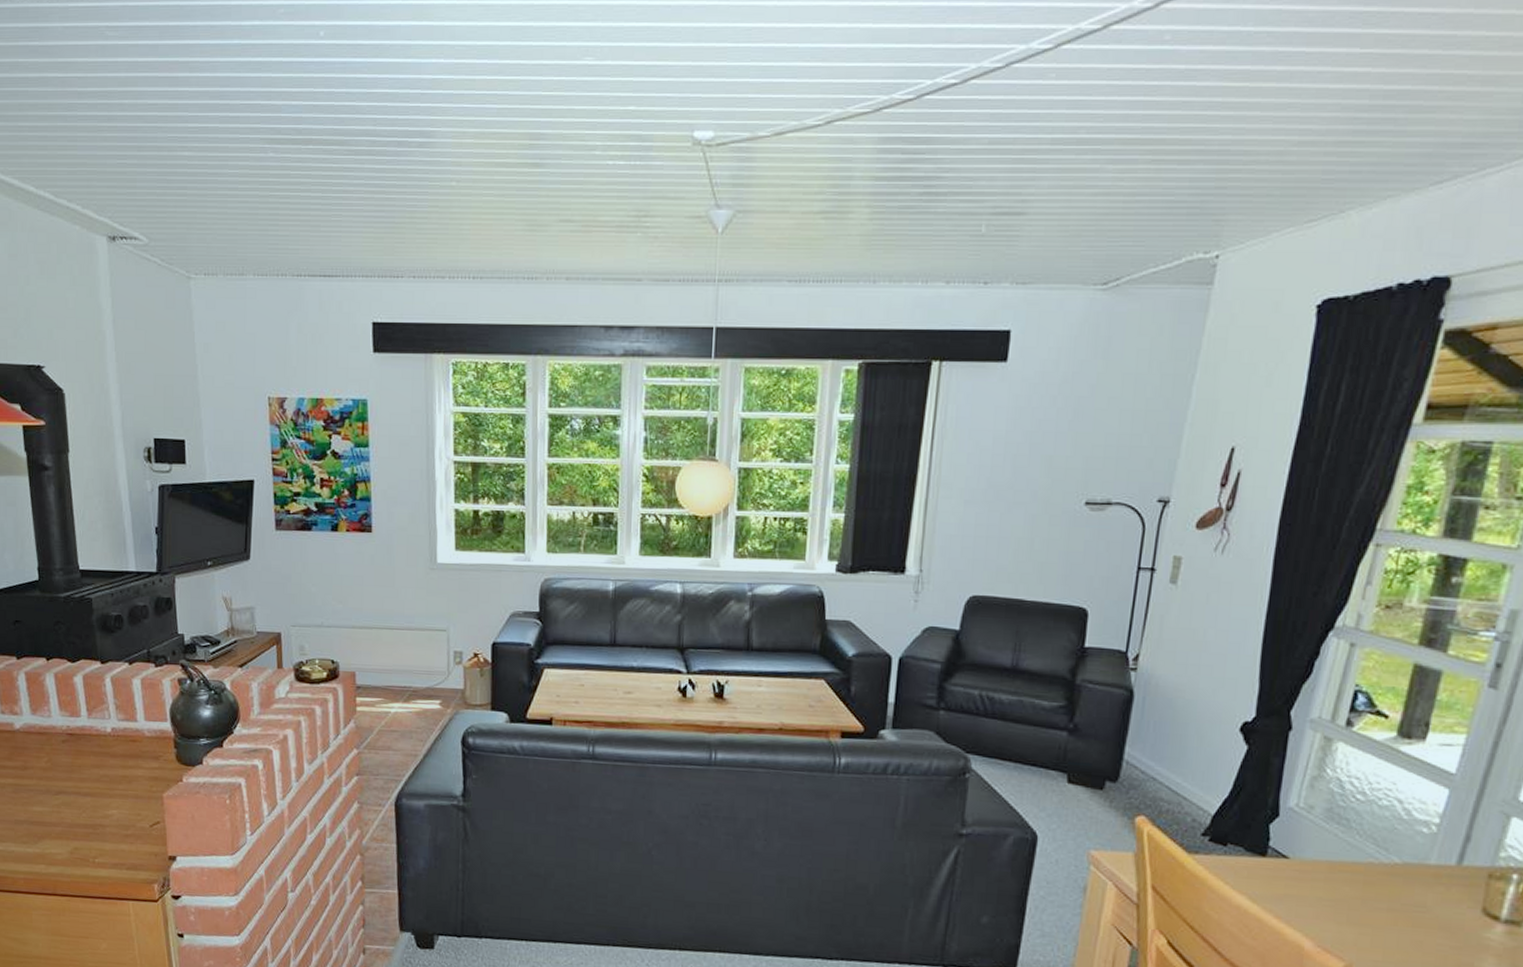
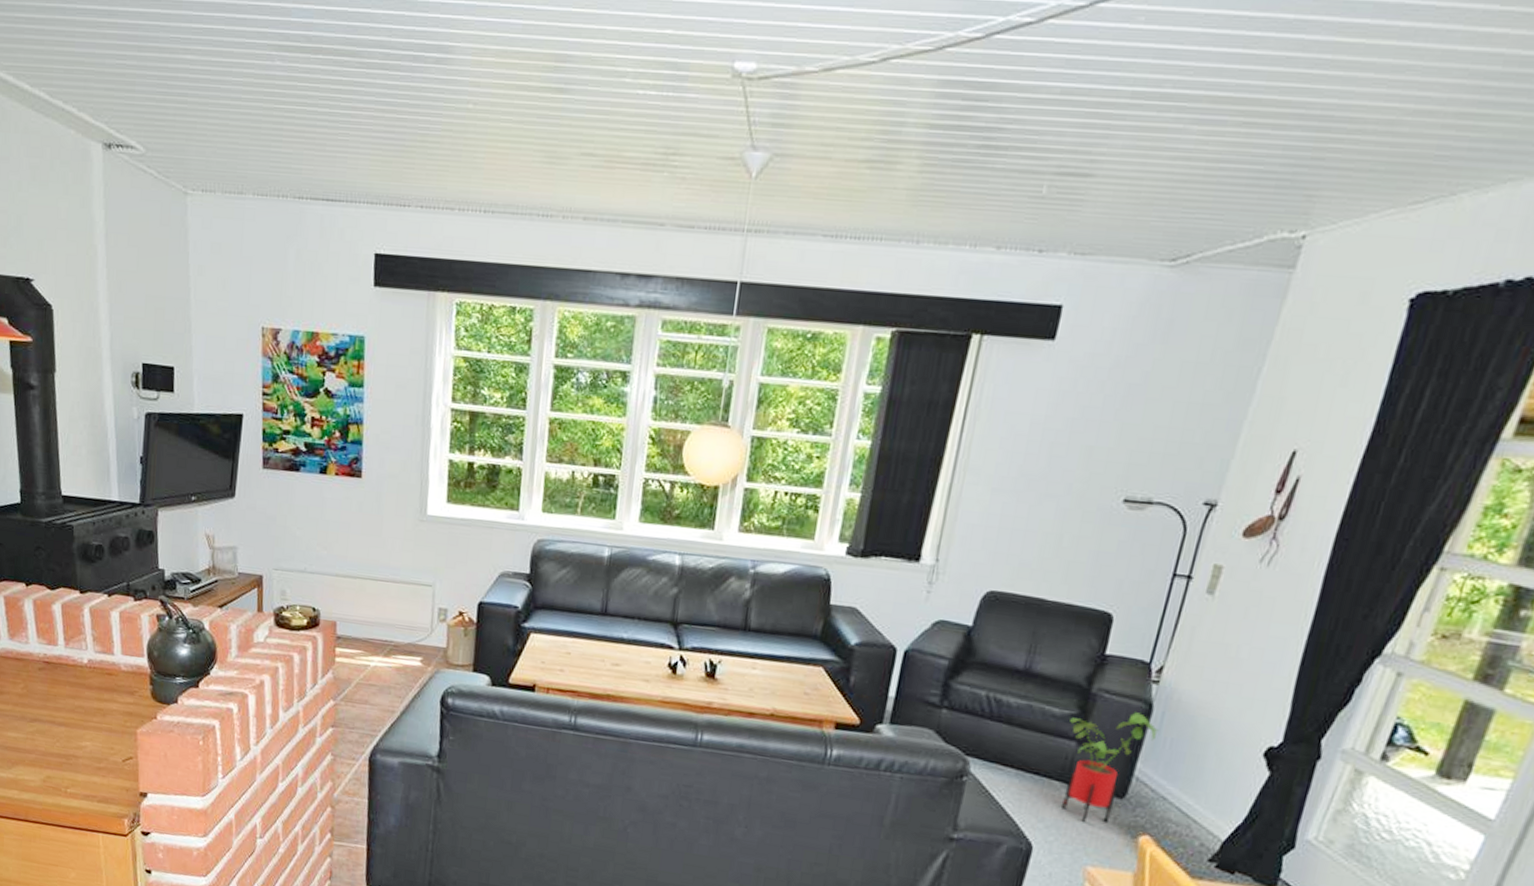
house plant: none [1059,699,1141,809] -> present [1060,712,1159,823]

